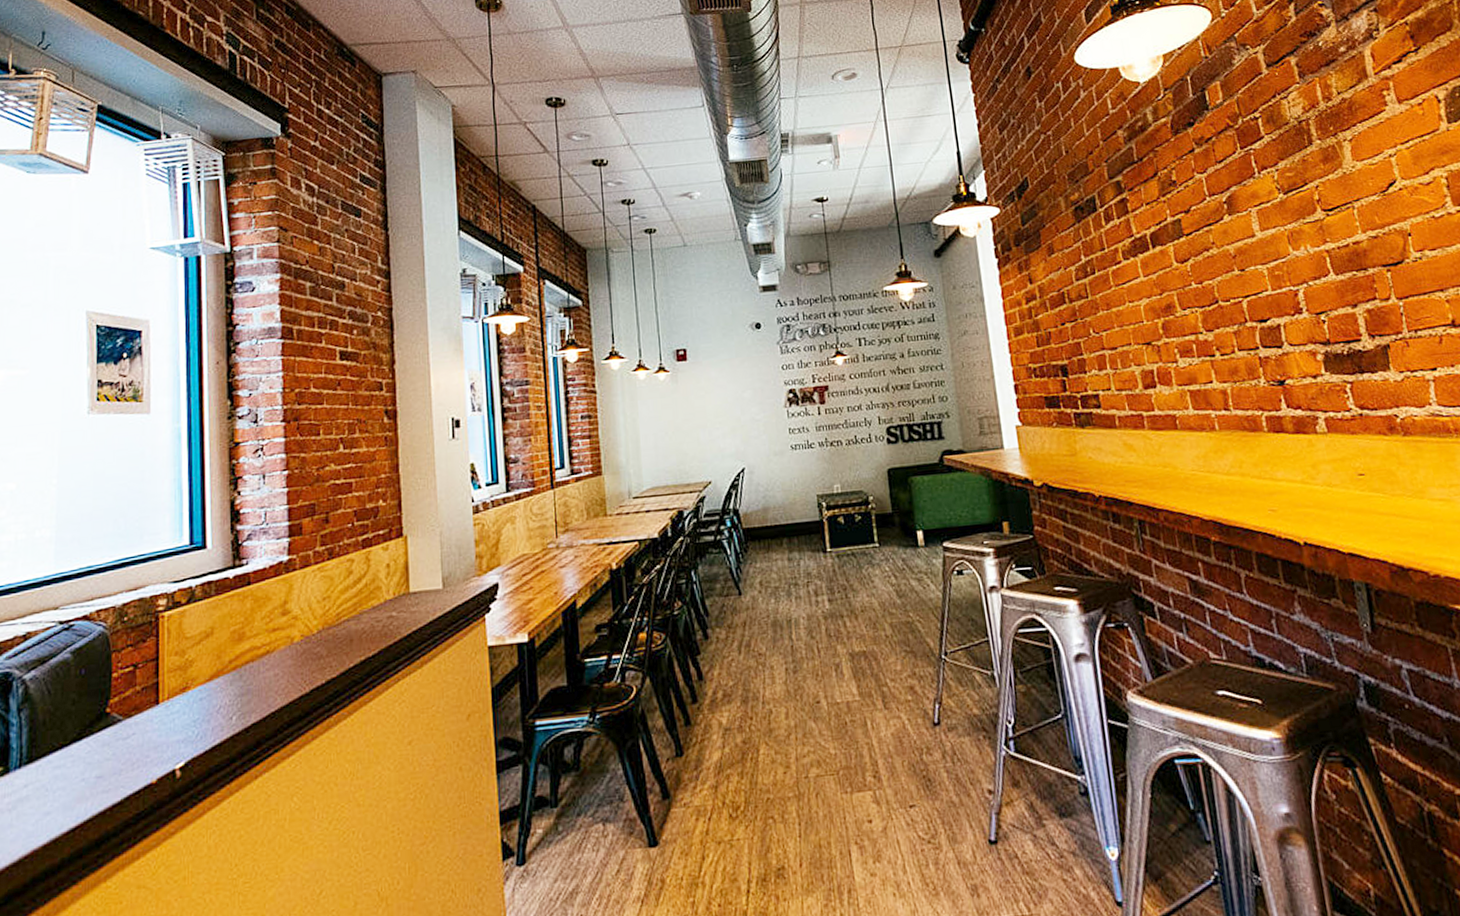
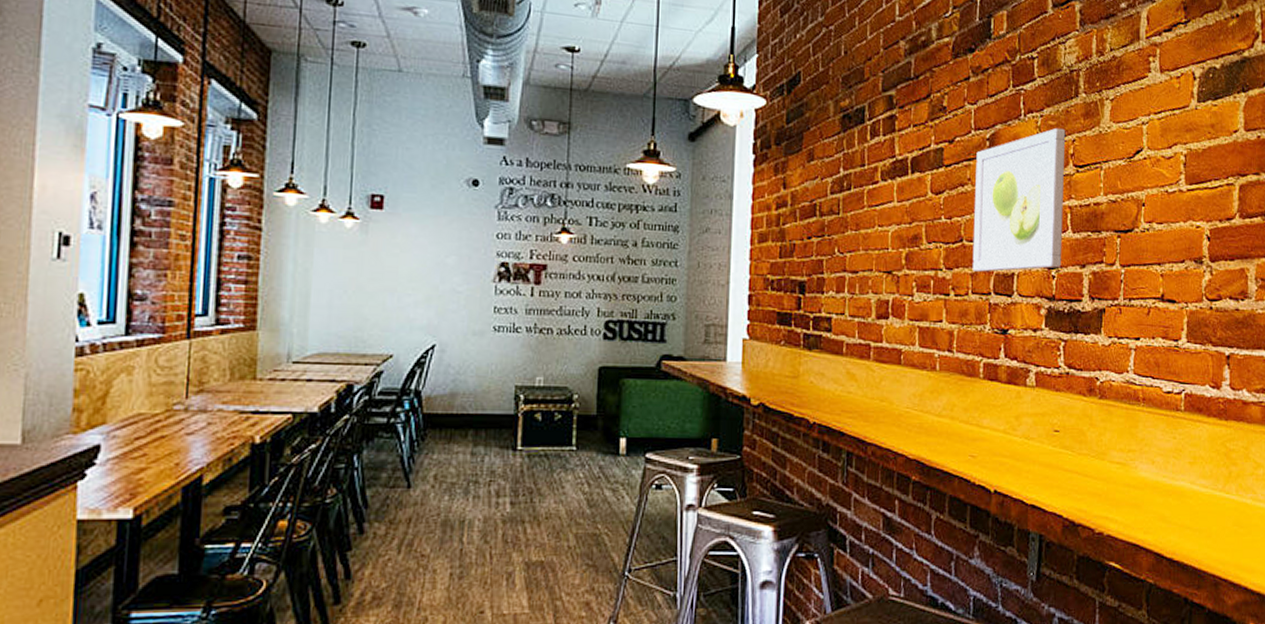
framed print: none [1215,177,1331,329] -> present [972,128,1066,272]

